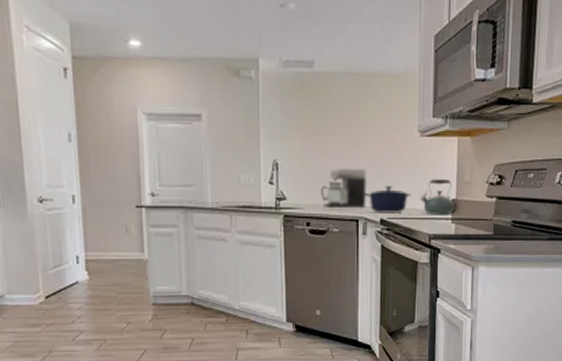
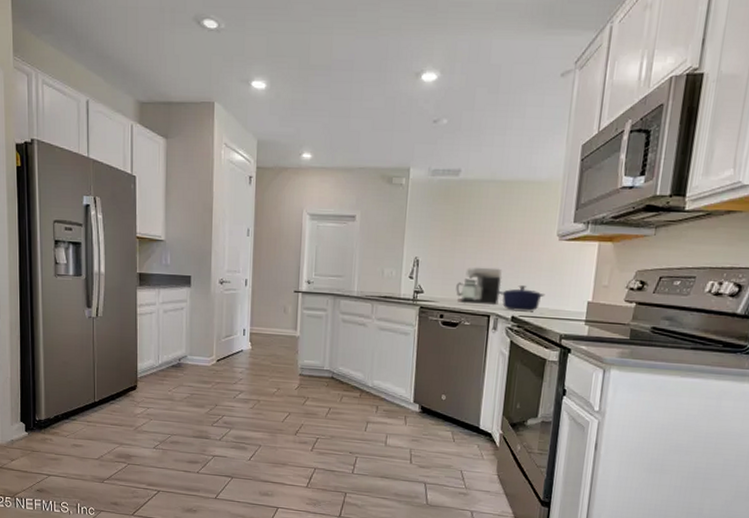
kettle: present [419,179,455,215] -> none [553,281,590,317]

